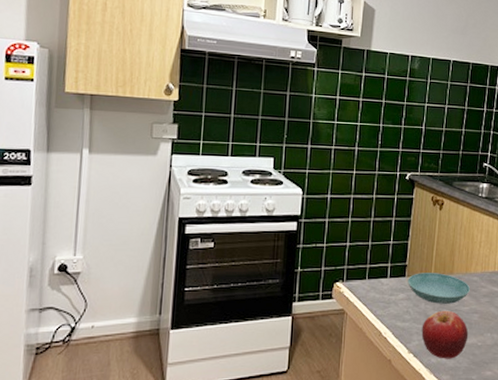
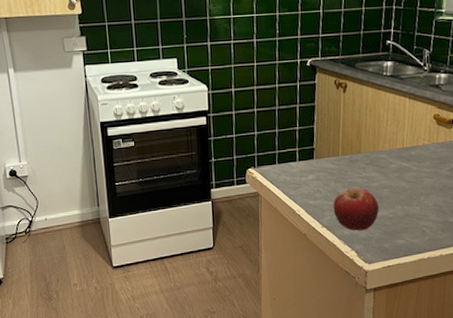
saucer: present [408,273,471,304] -> none [316,153,379,182]

